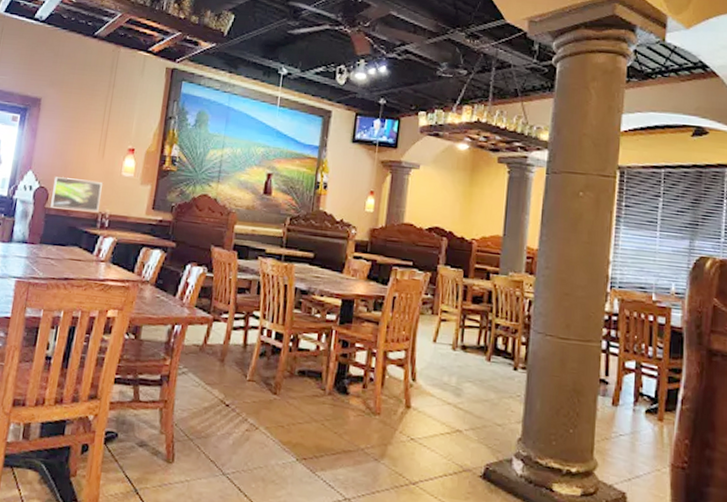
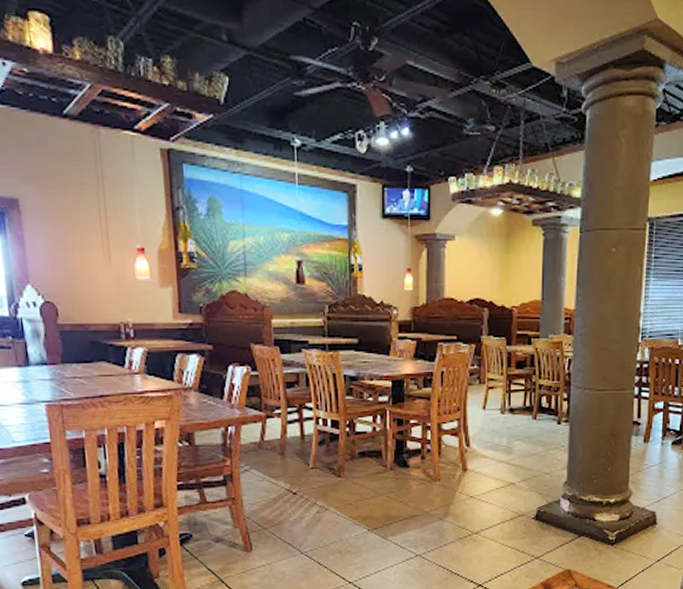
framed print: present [50,176,102,212] -> none [60,287,119,324]

